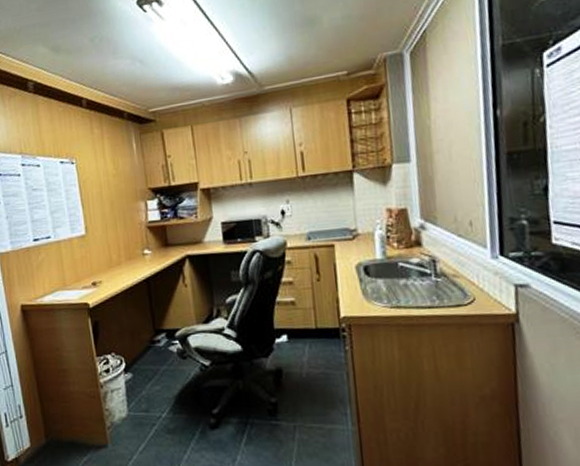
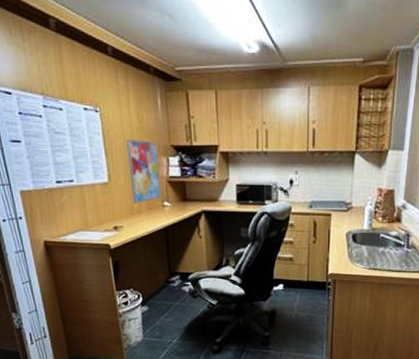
wall art: none [102,186,142,255] -> present [126,139,162,204]

